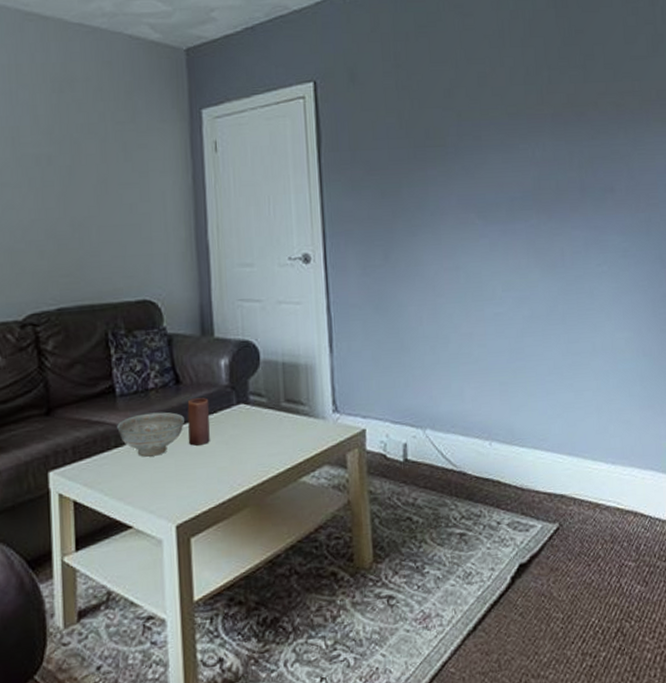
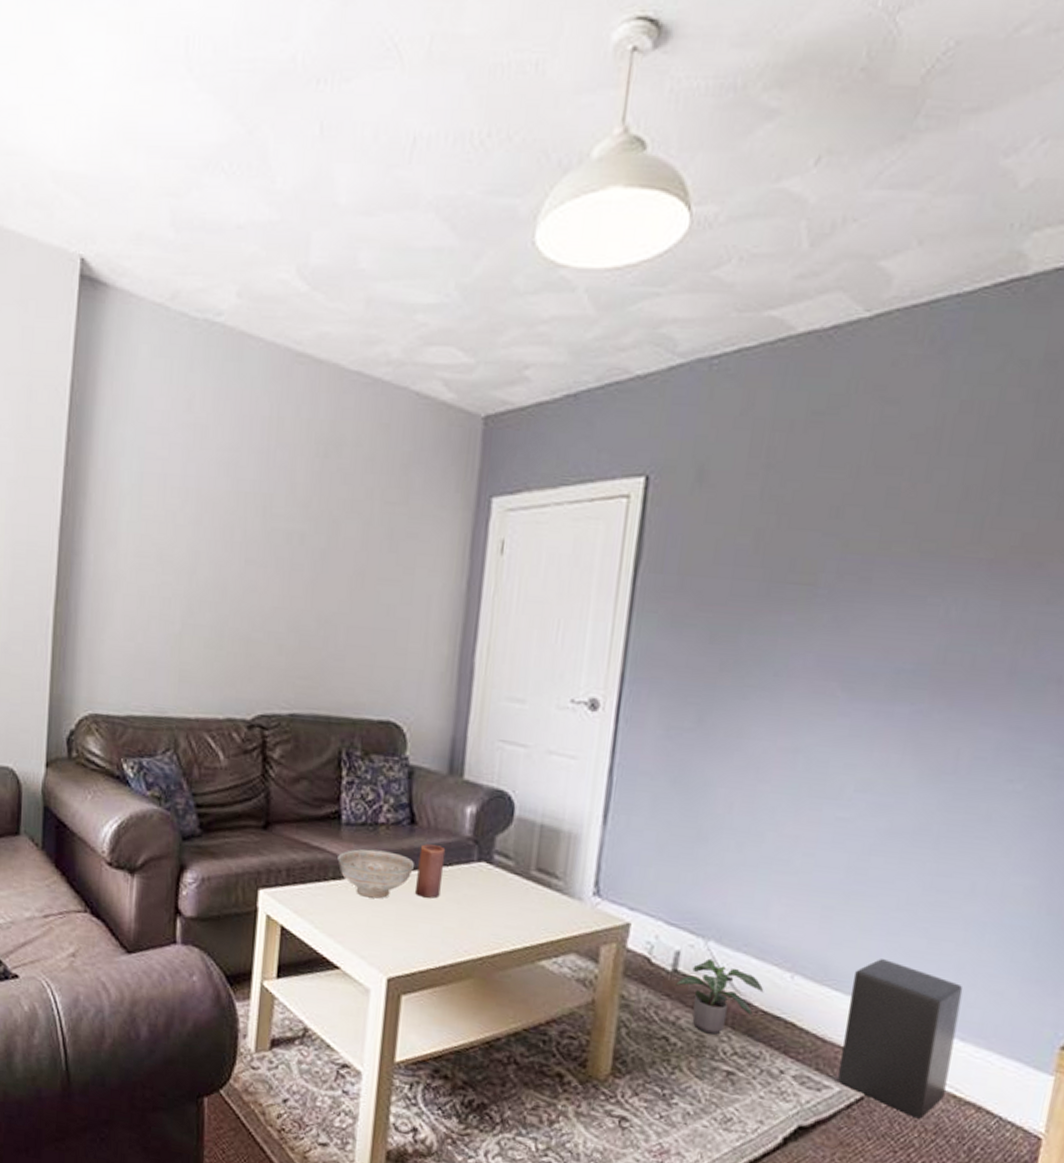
potted plant: none [408,443,473,506] -> present [675,958,764,1035]
bookshelf speaker: none [532,414,611,534] -> present [838,959,963,1119]

